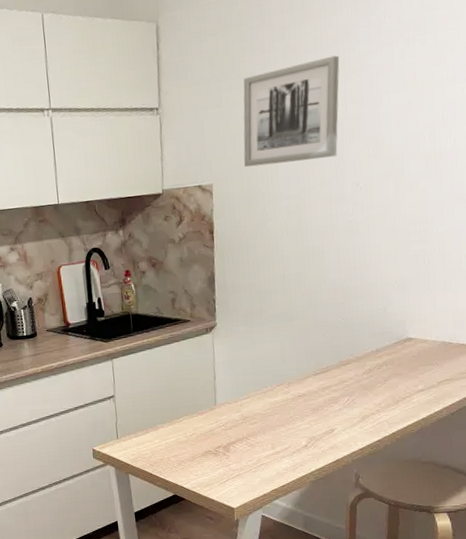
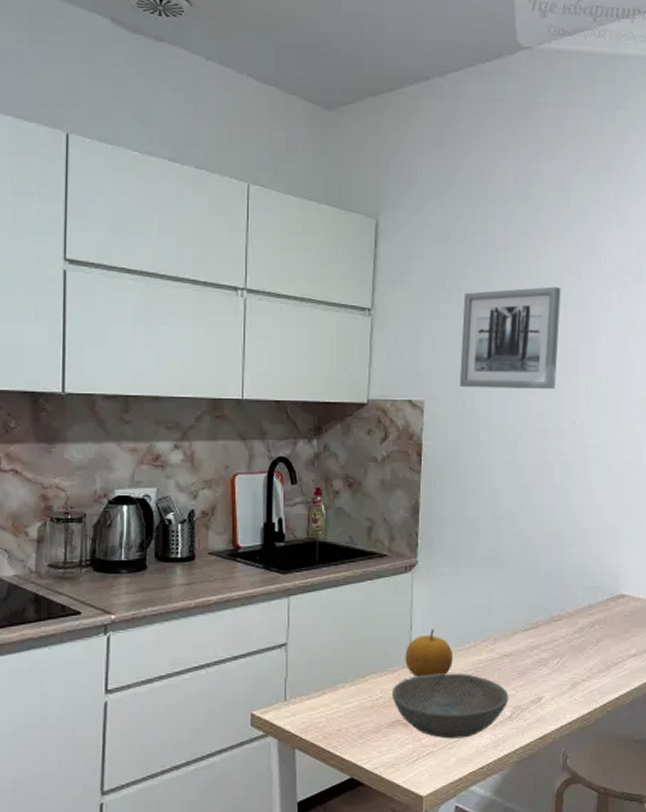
soup bowl: none [202,412,304,464] -> present [391,673,509,739]
fruit: none [211,377,253,417] -> present [405,628,454,677]

